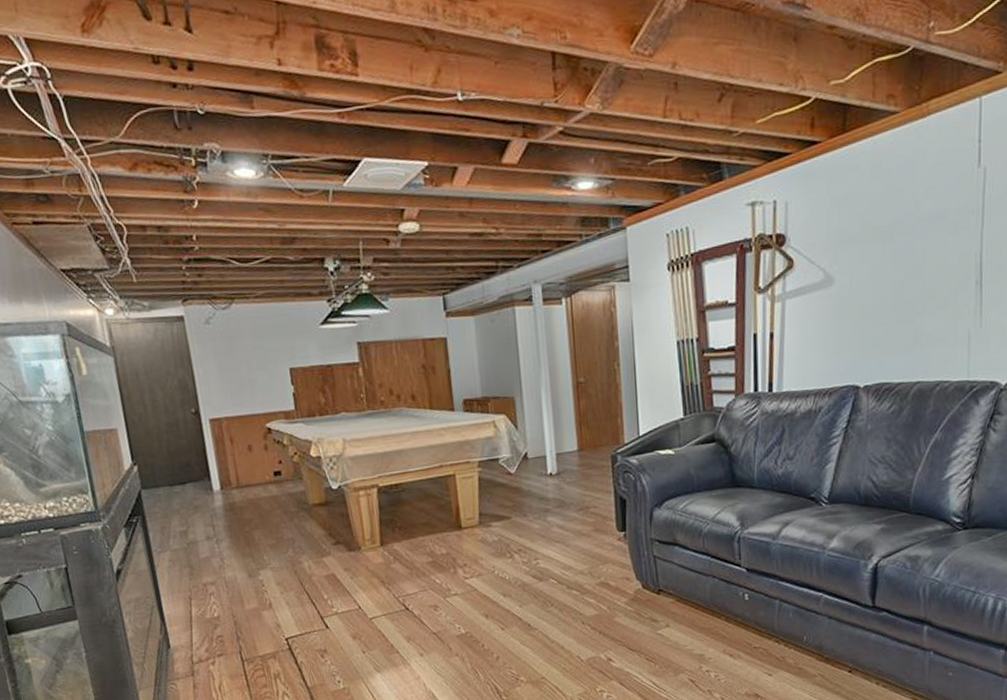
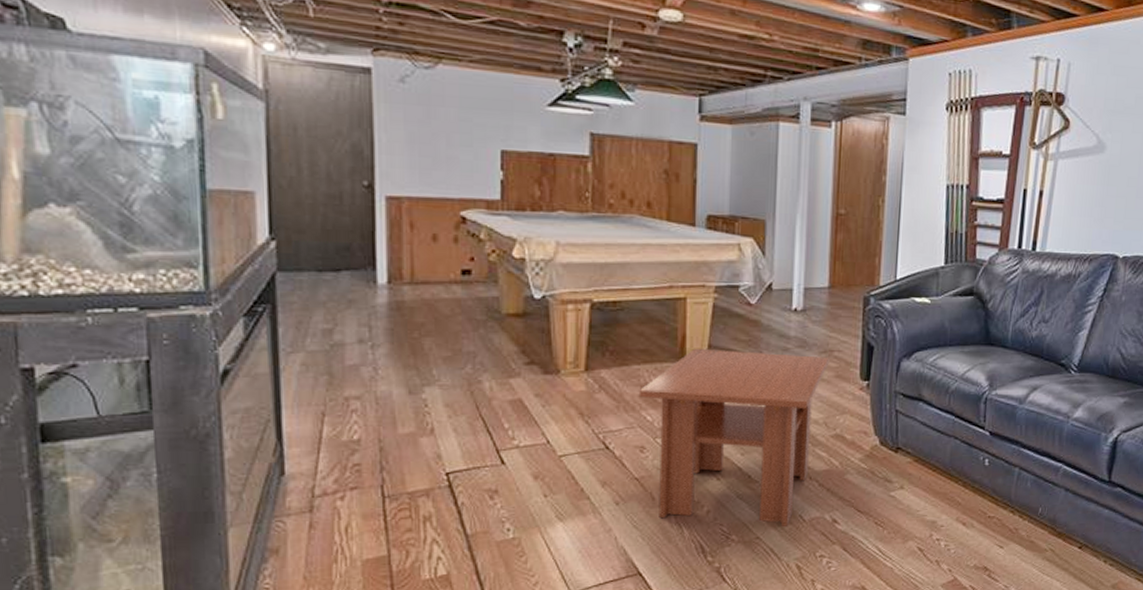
coffee table: none [426,513,587,667] -> present [638,348,830,526]

